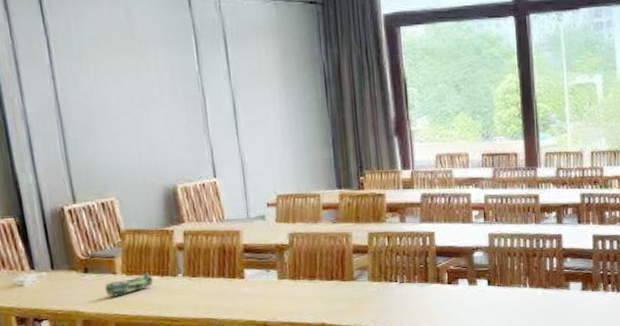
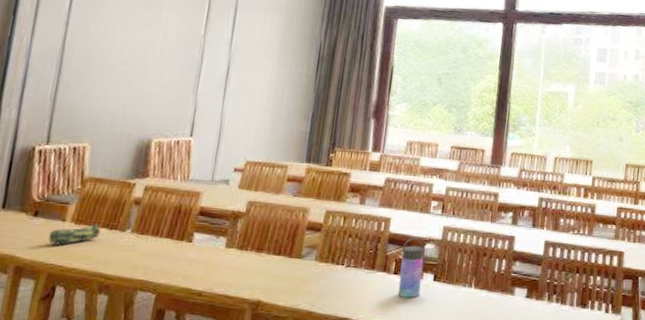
water bottle: none [451,247,477,304] -> present [397,237,425,298]

